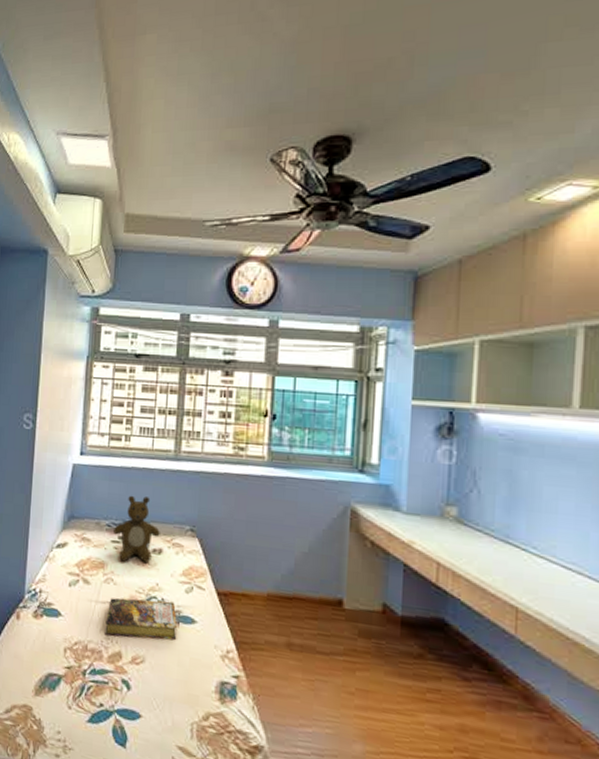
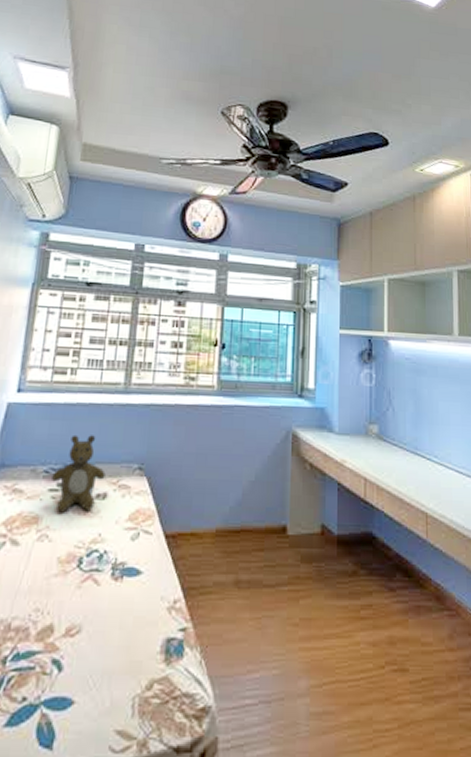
book: present [105,597,177,640] -> none [34,553,120,607]

